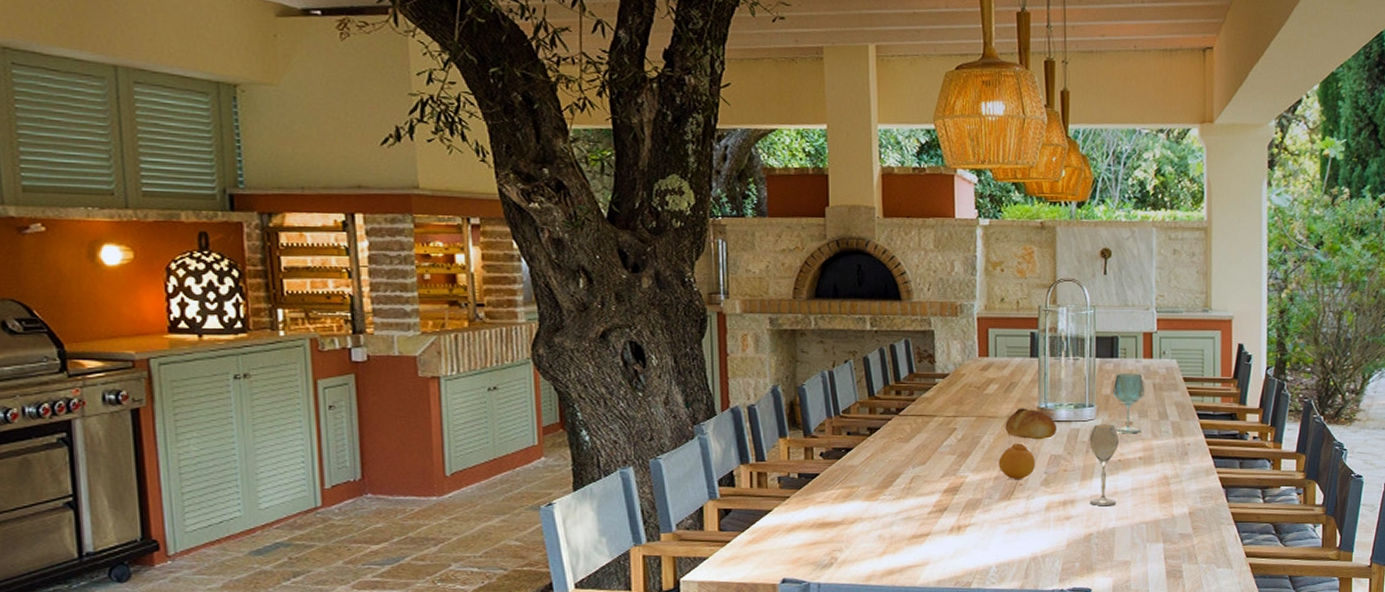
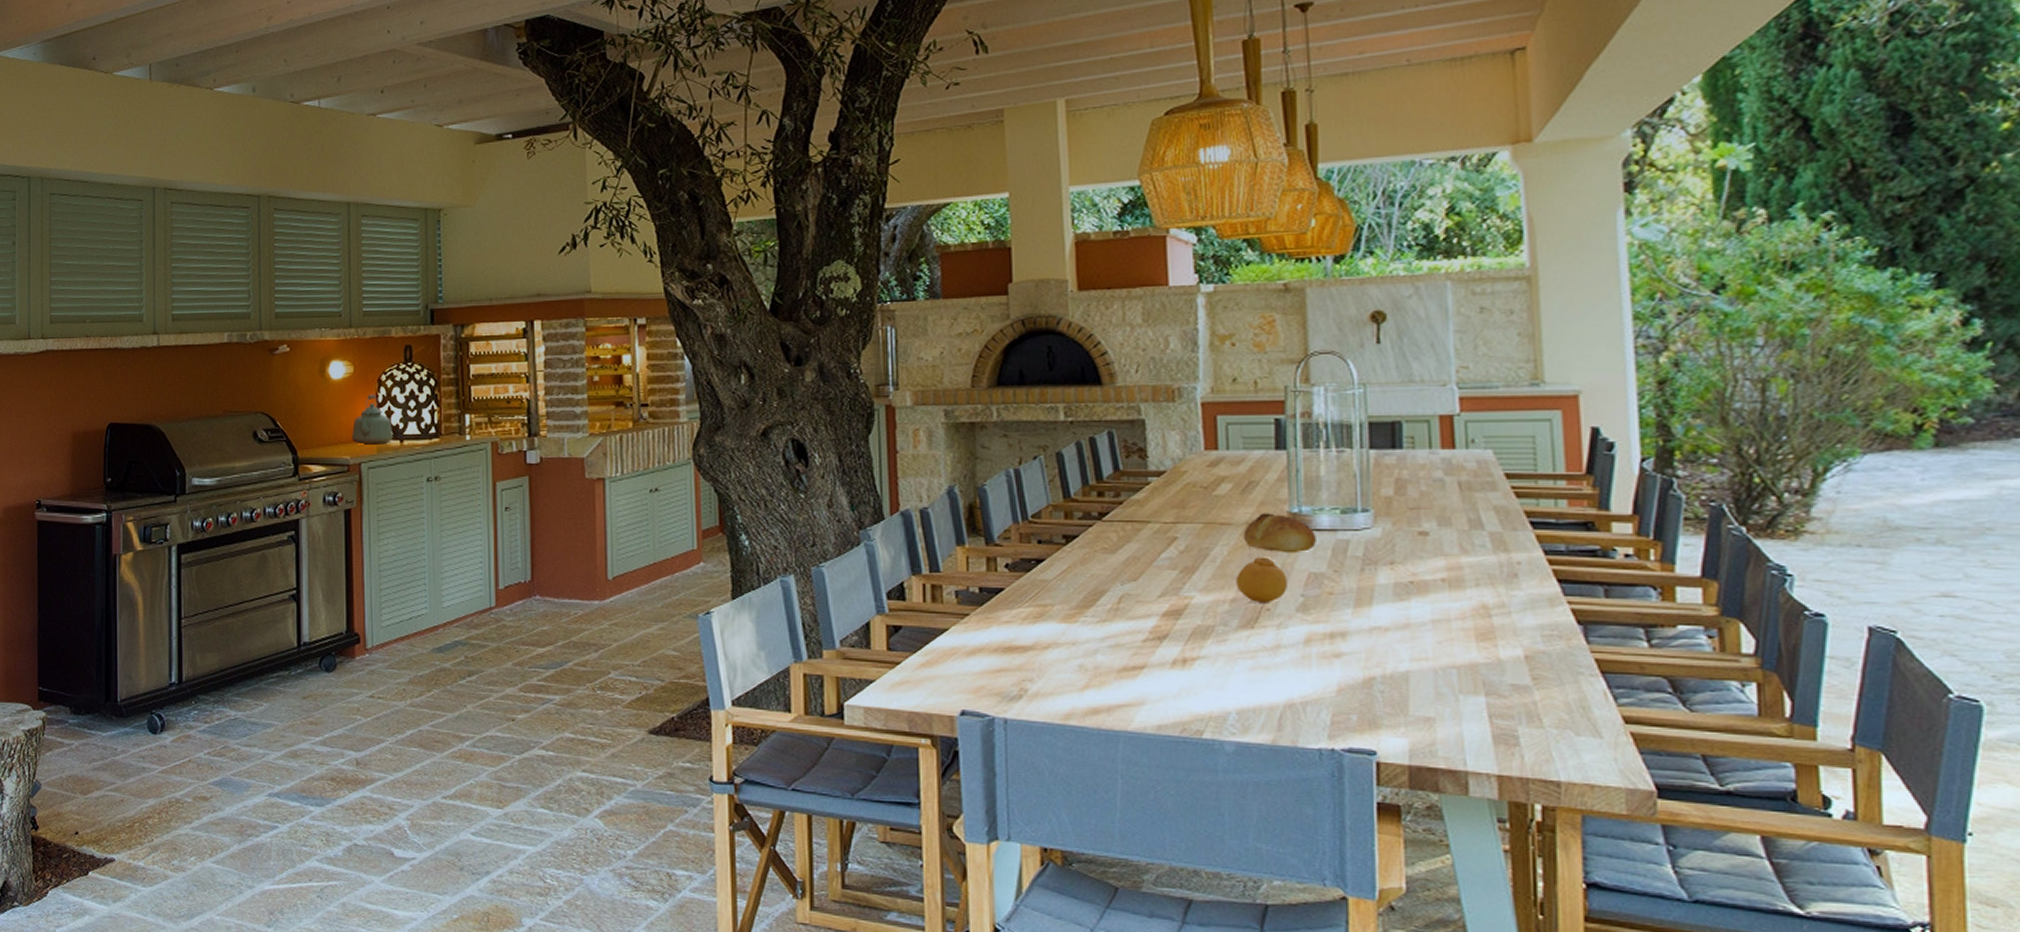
kettle: none [134,283,190,339] -> present [351,394,394,445]
wineglass: present [1089,424,1120,507] -> none [1365,534,1410,642]
wine glass: present [1112,373,1145,433] -> none [1395,468,1445,546]

